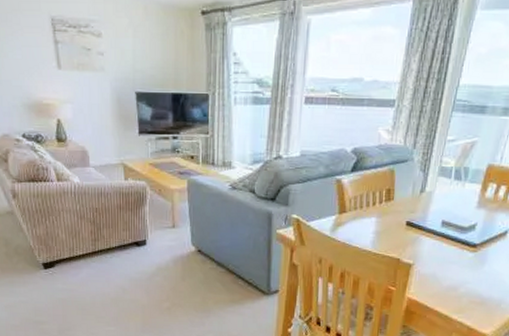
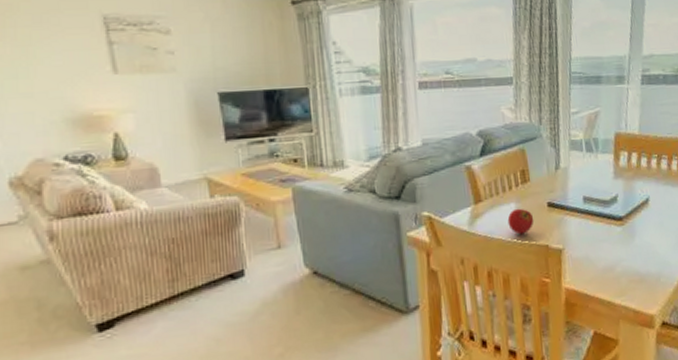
fruit: none [366,223,391,246] -> present [507,208,534,235]

